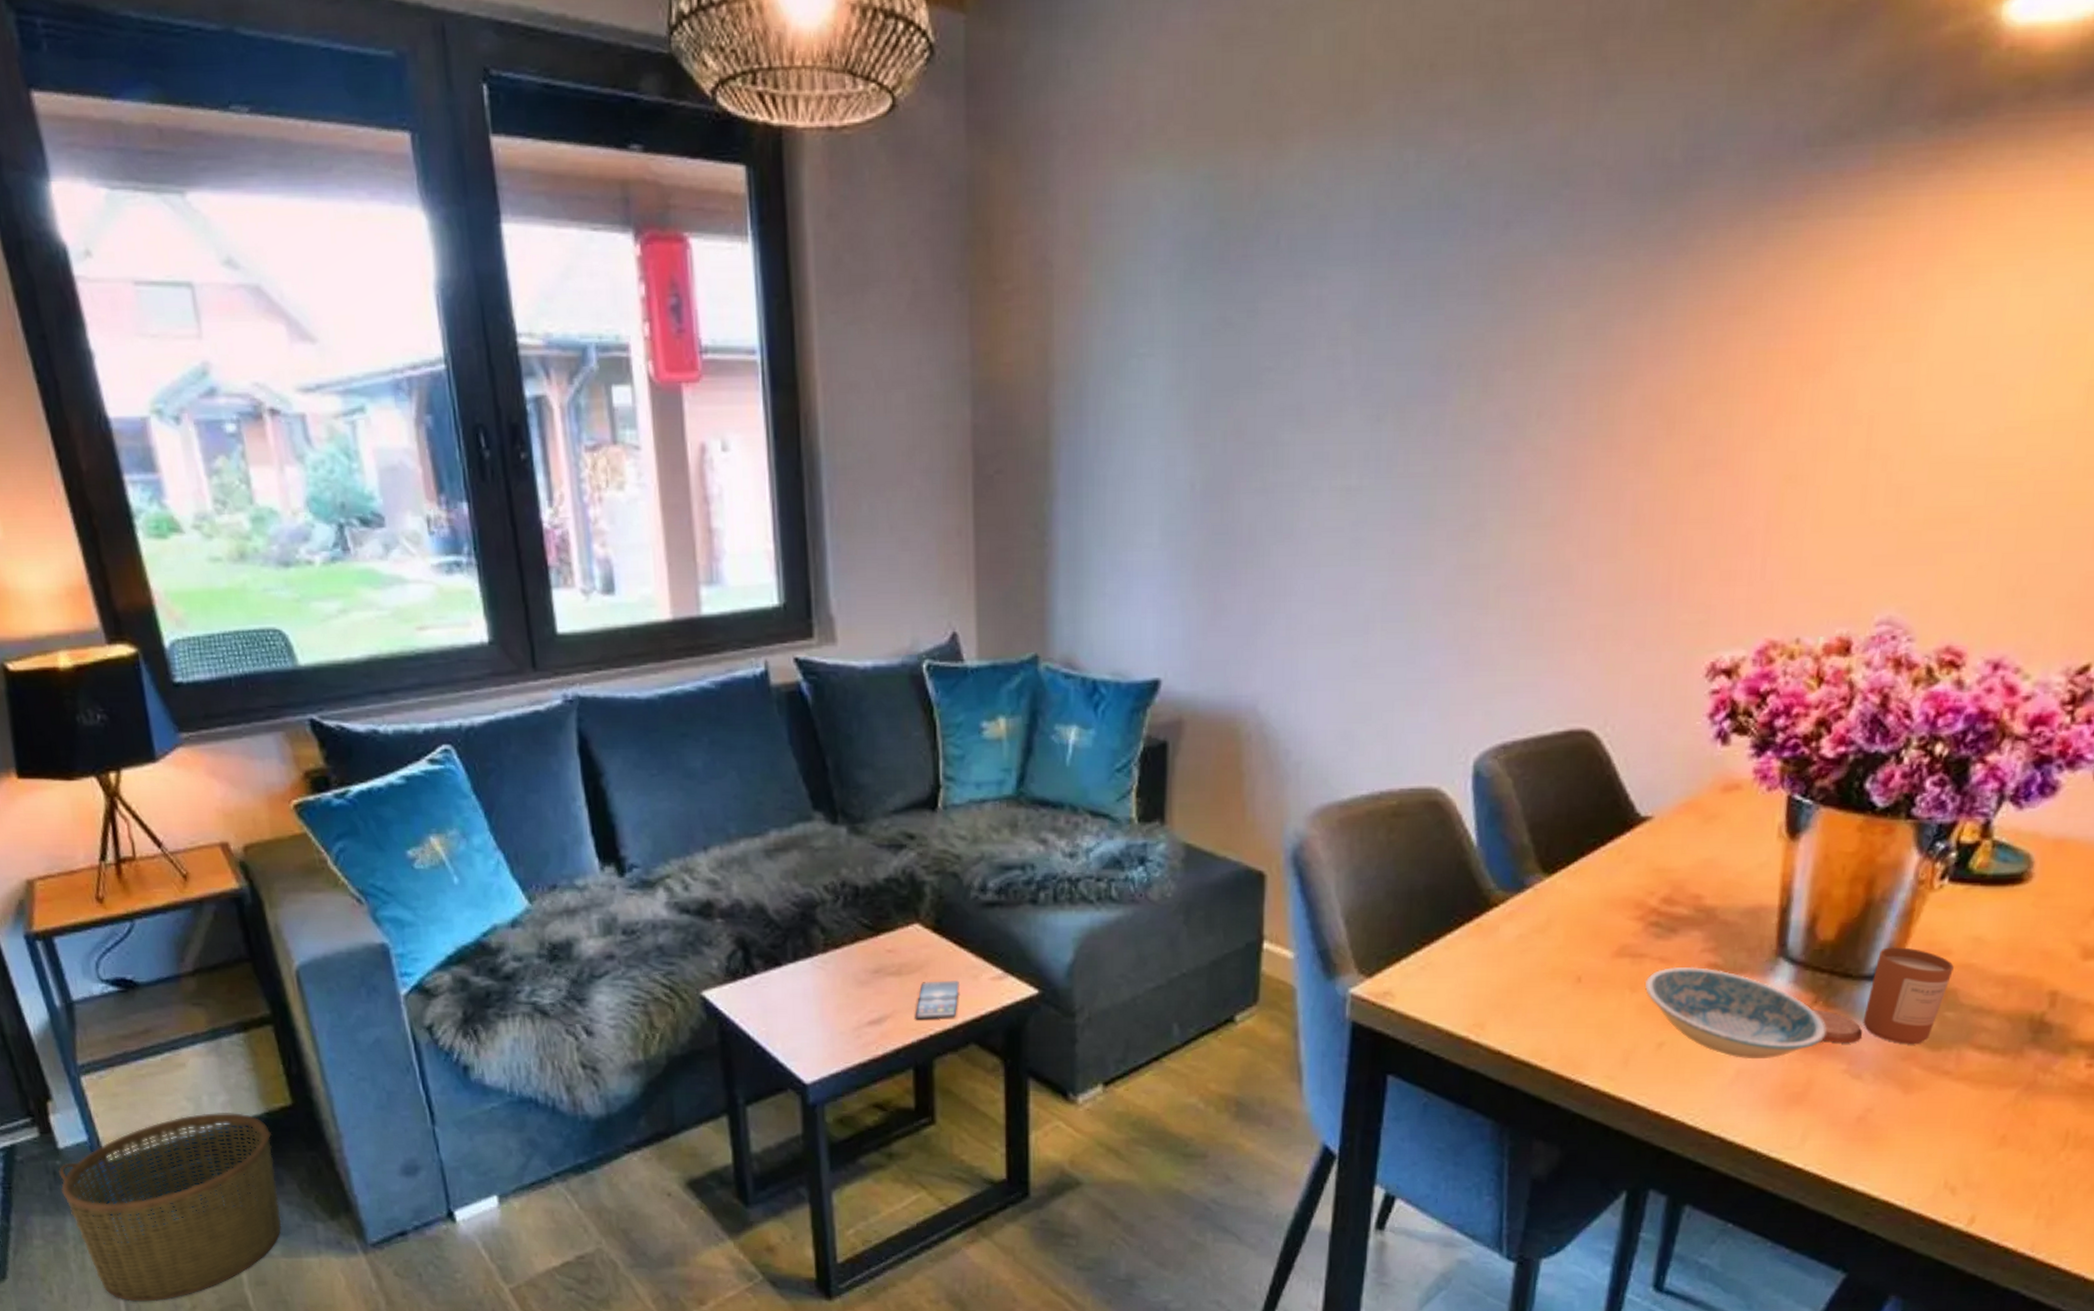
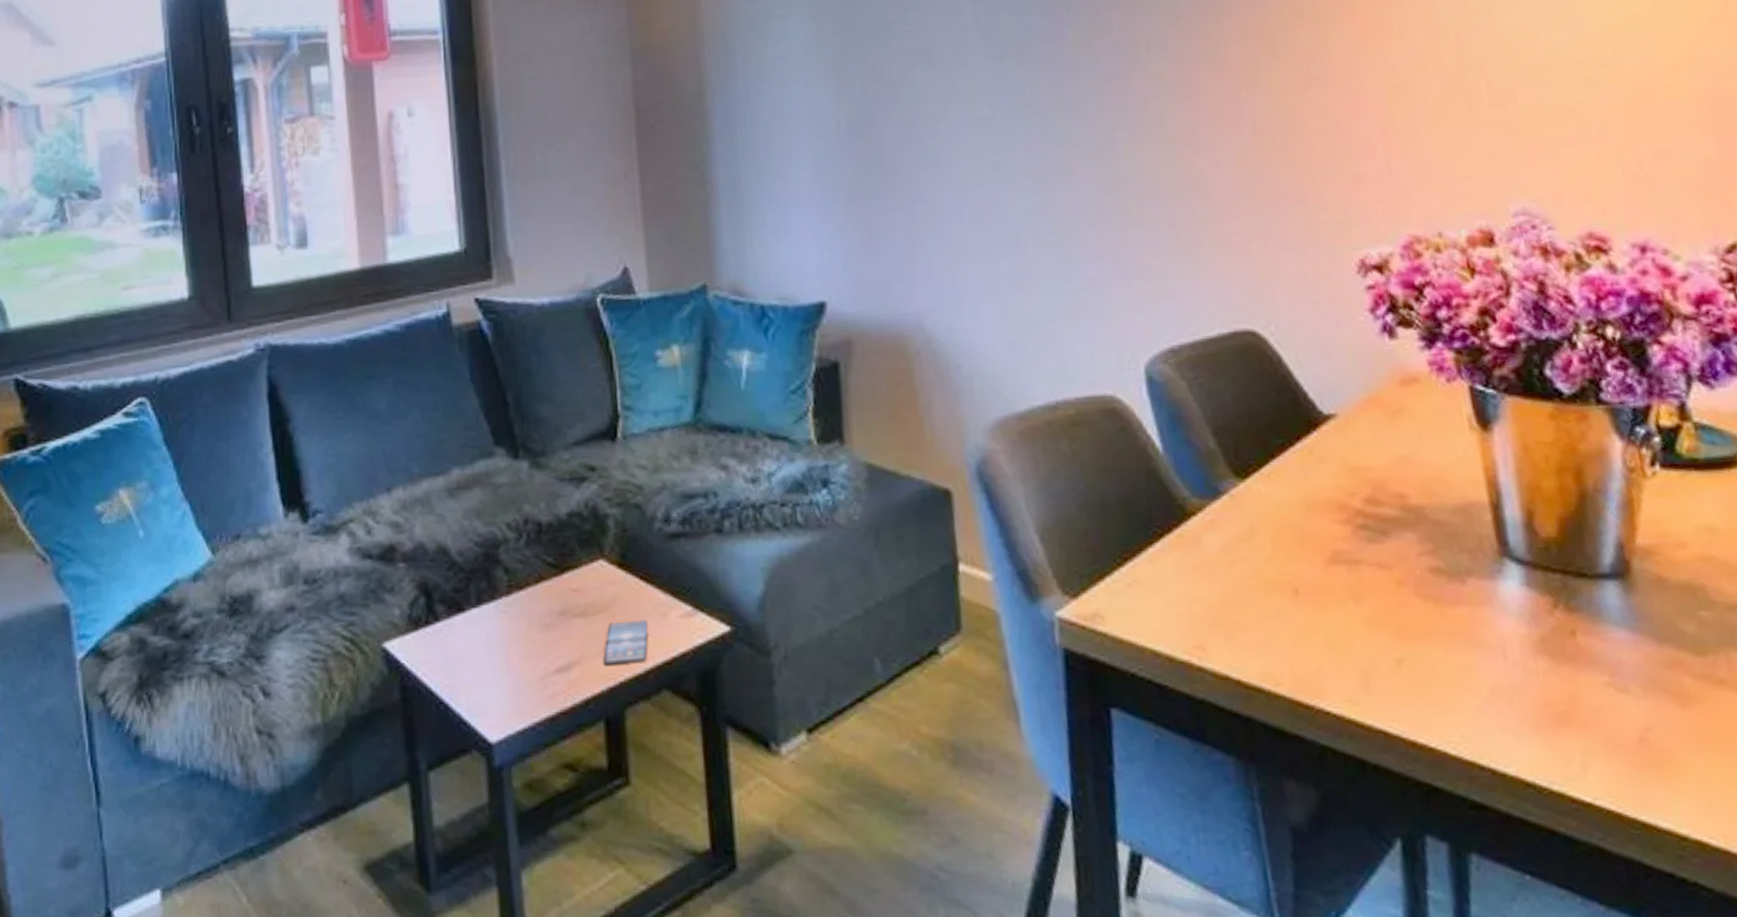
ceramic bowl: present [1644,966,1827,1060] -> none [1366,571,1577,675]
candle: present [1812,947,1954,1044] -> none [1554,541,1695,652]

